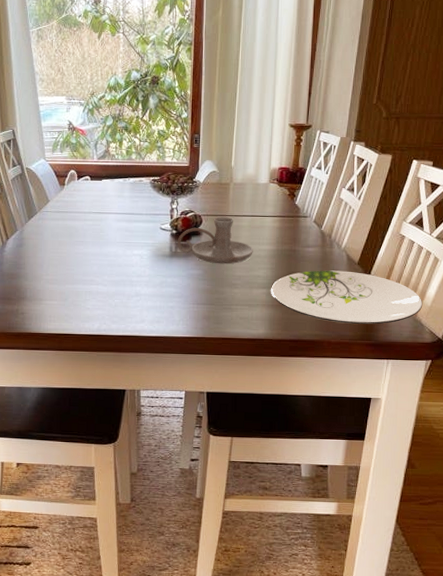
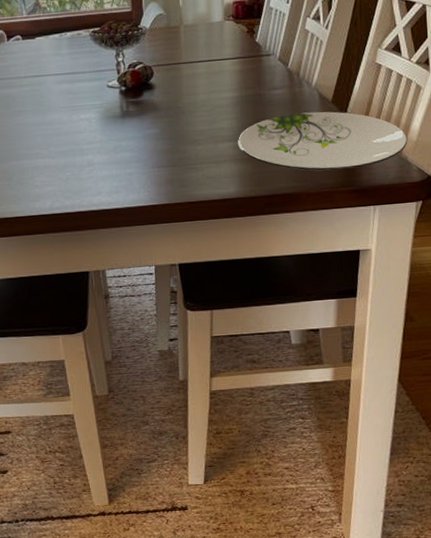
candle holder: present [177,217,253,264] -> none [127,65,214,120]

